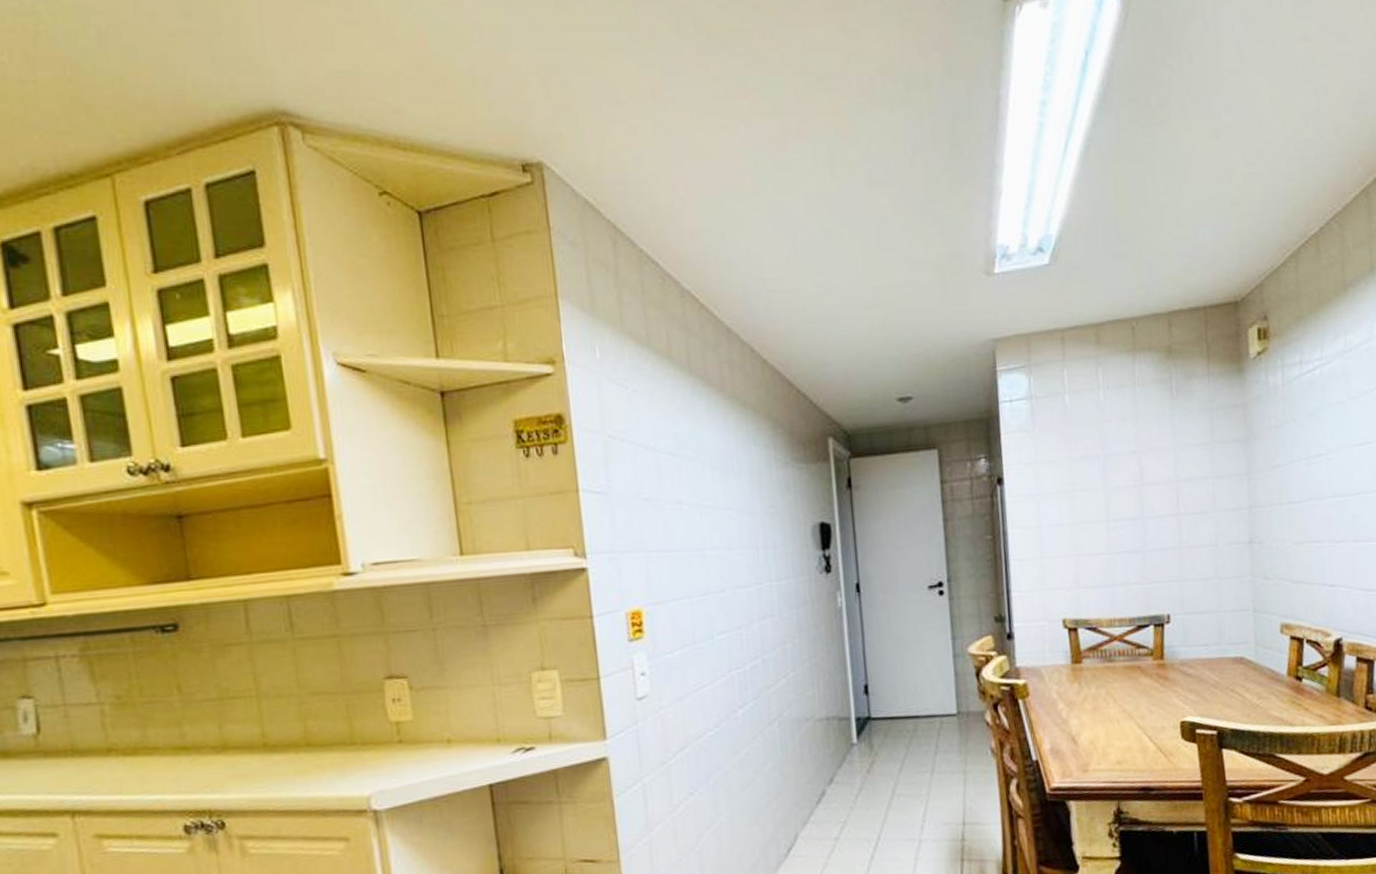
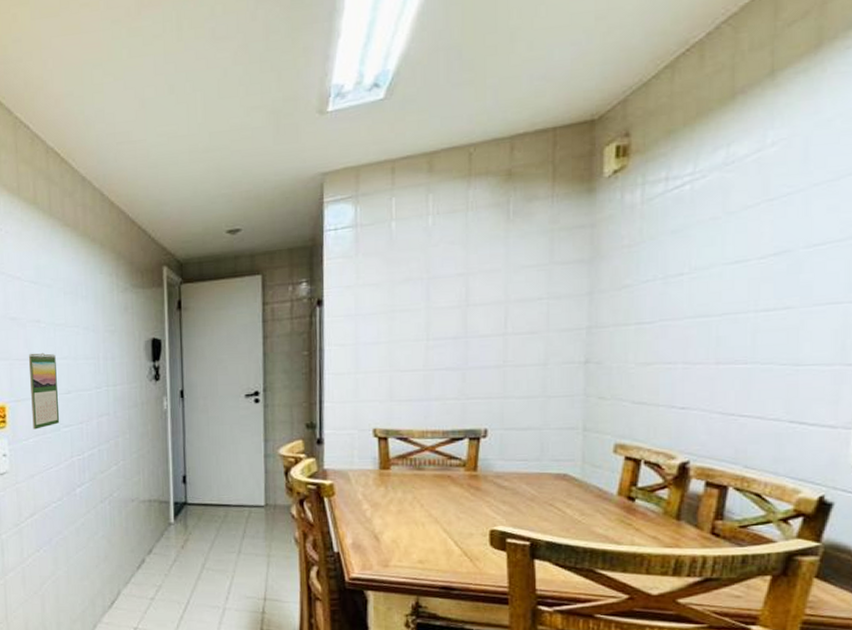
calendar: none [669,541,713,639] -> present [28,352,60,430]

